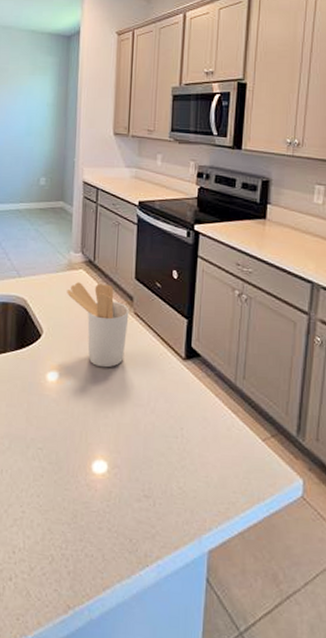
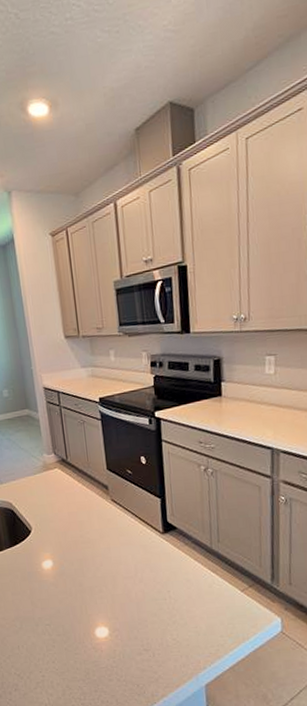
utensil holder: present [67,282,129,368] -> none [46,478,108,551]

